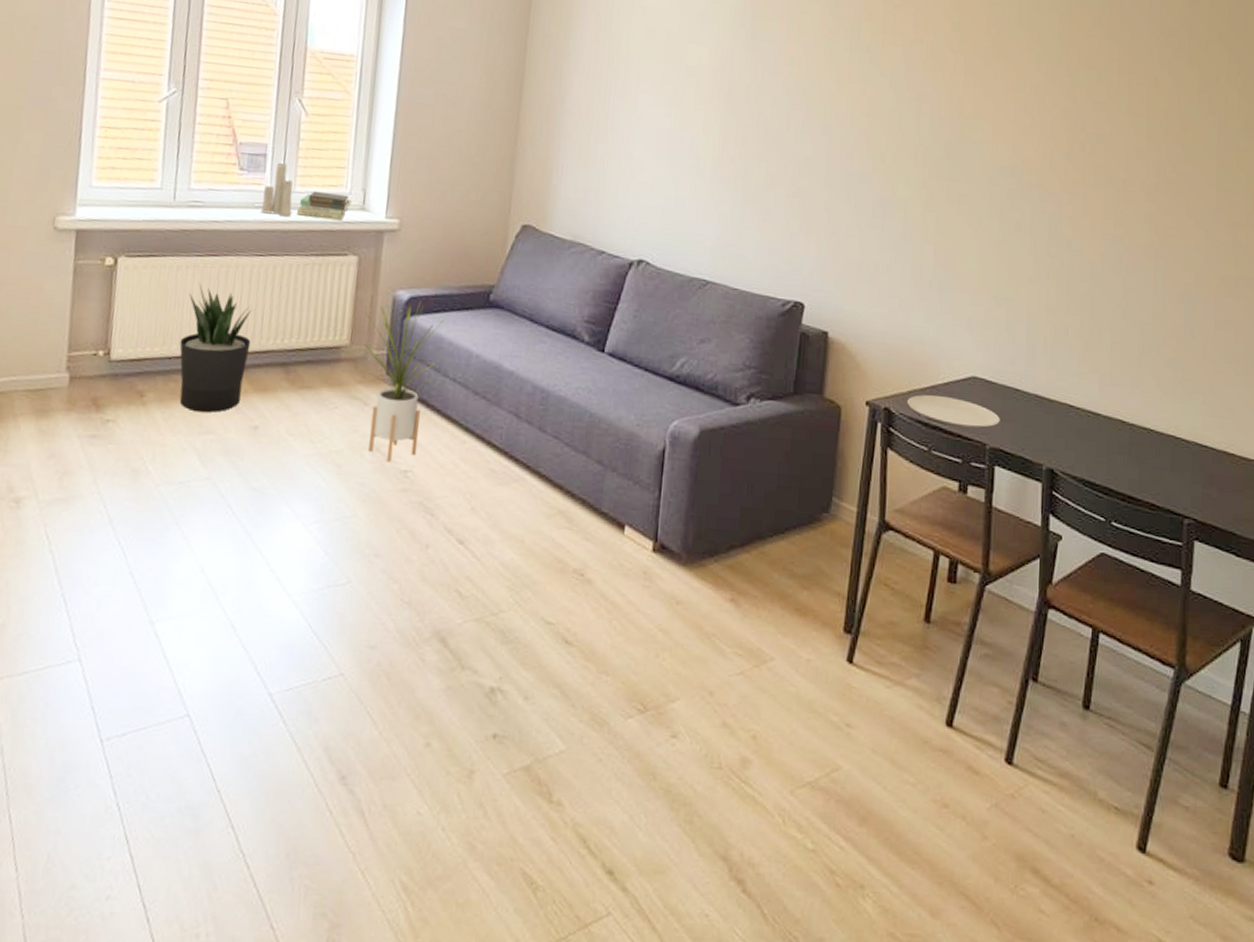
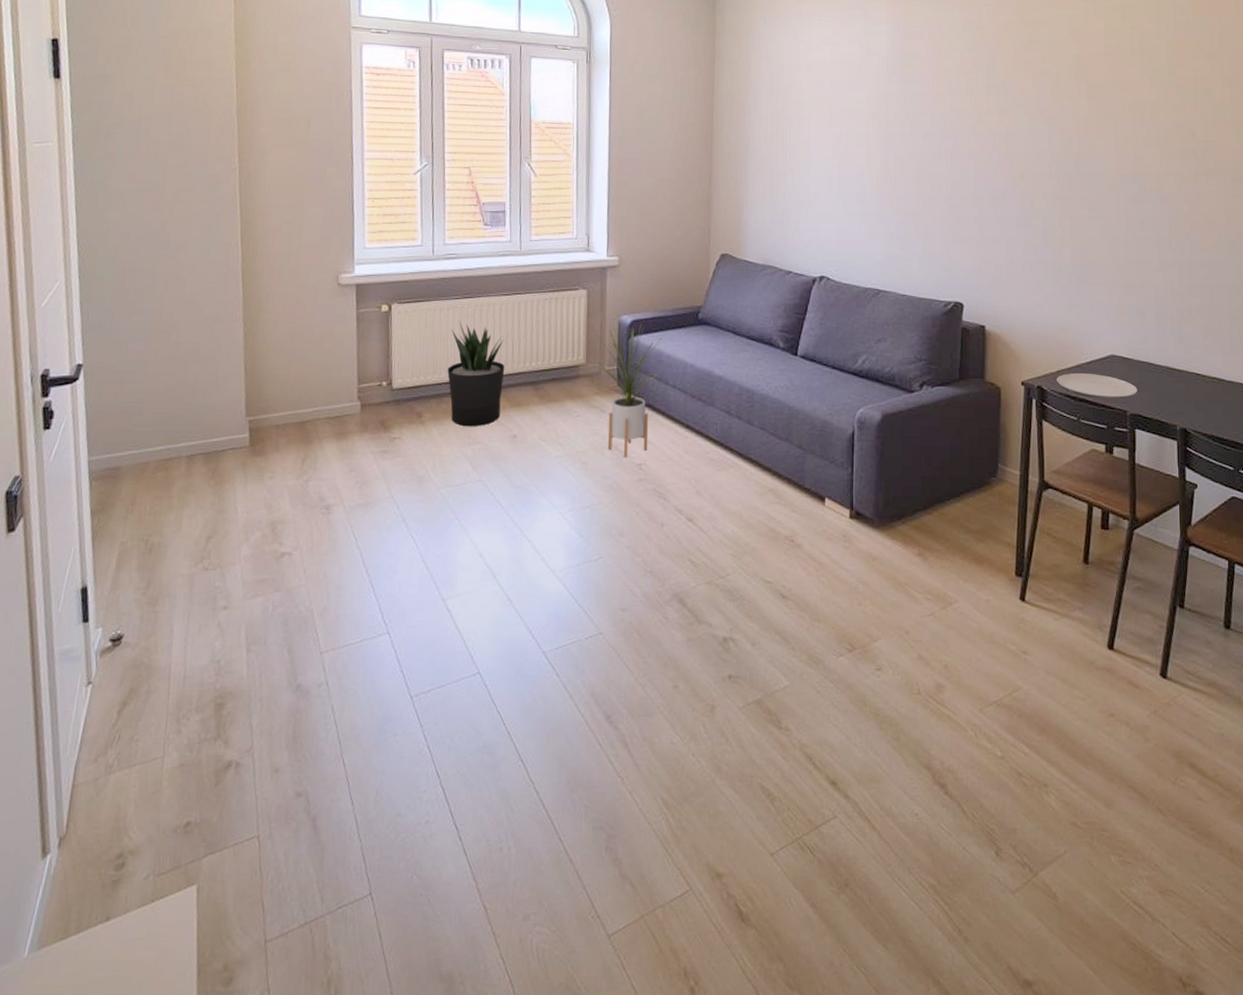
candle: present [261,161,293,217] -> none [505,215,530,262]
books: present [296,190,352,221] -> none [533,238,578,262]

